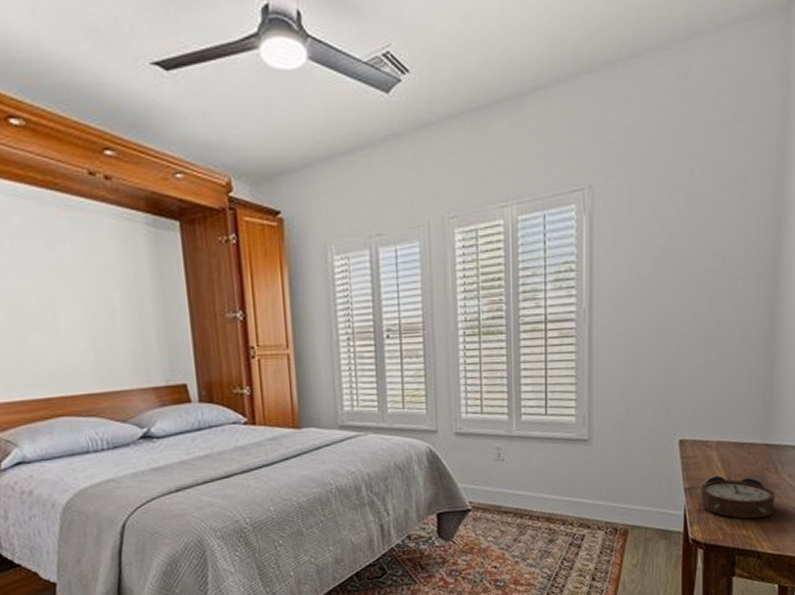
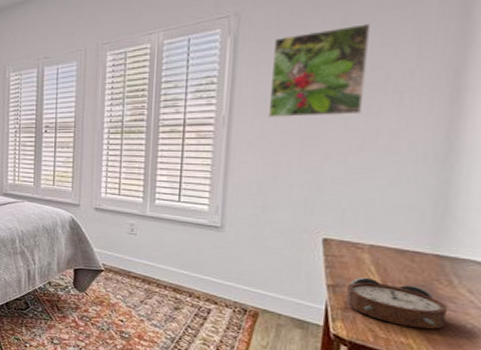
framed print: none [625,205,709,310] -> present [268,23,372,117]

